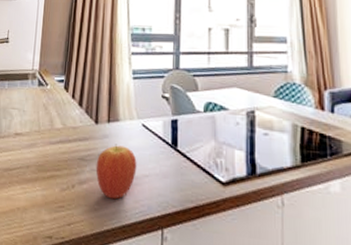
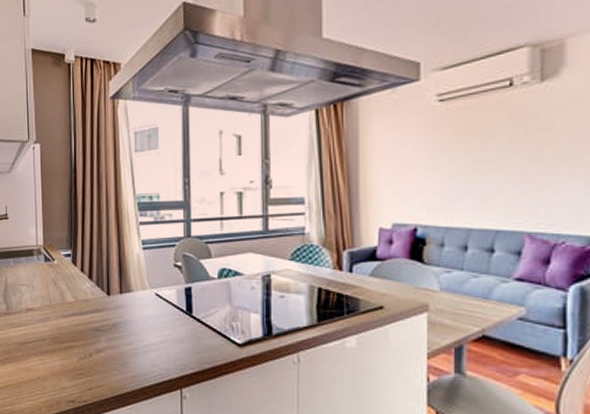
fruit: present [95,144,137,200] -> none [111,313,153,365]

